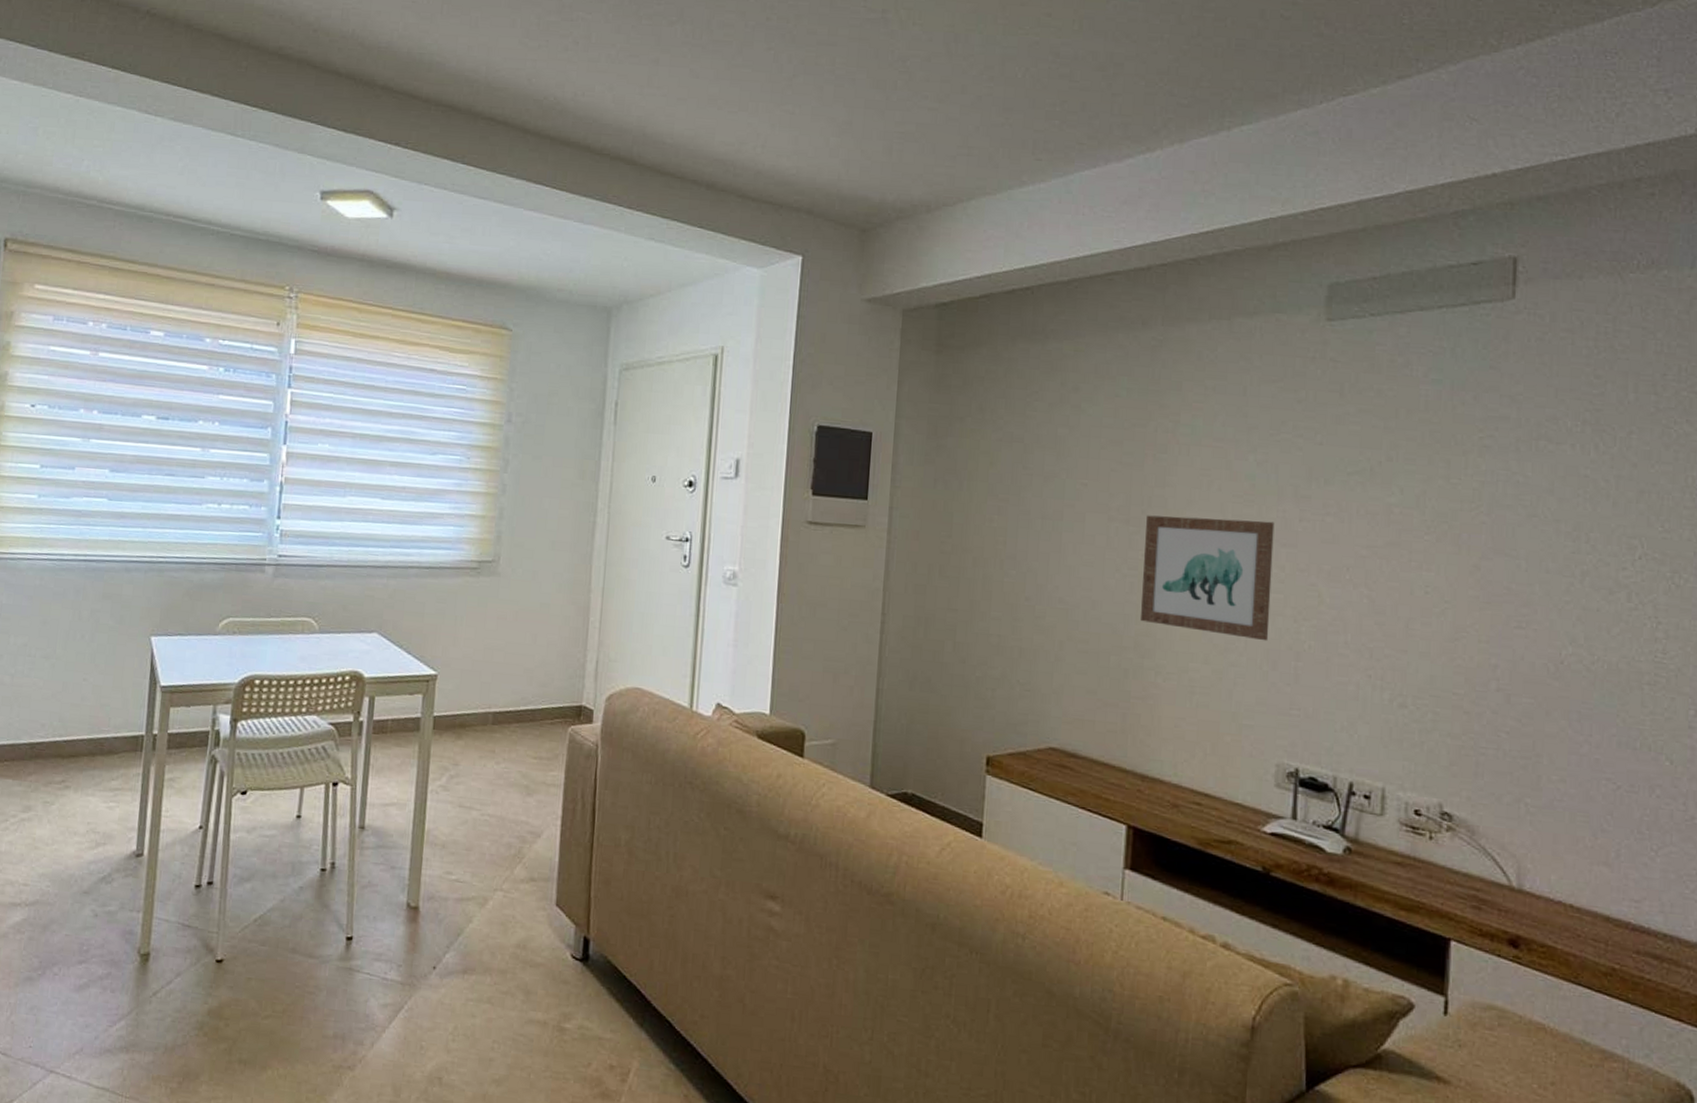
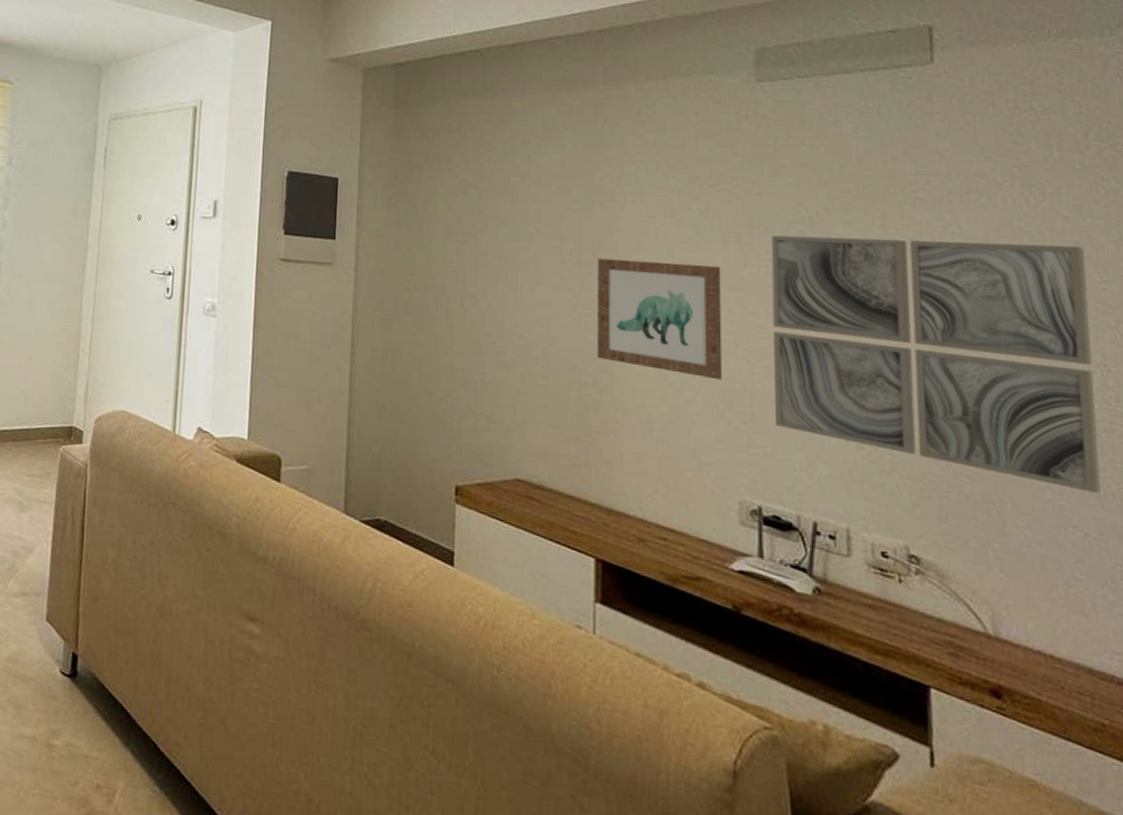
wall art: none [1319,487,1648,746] -> present [771,235,1101,494]

